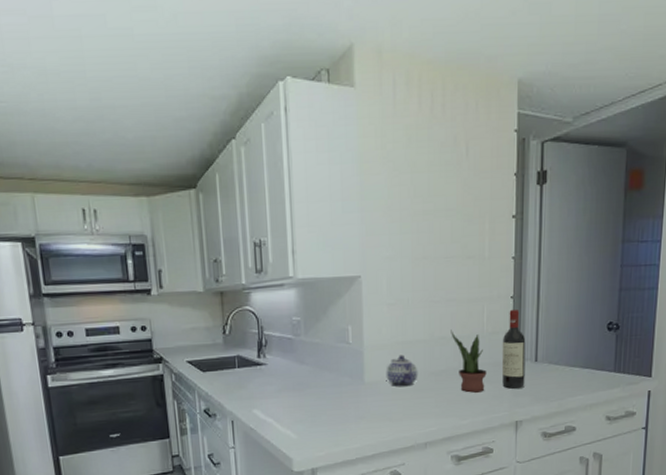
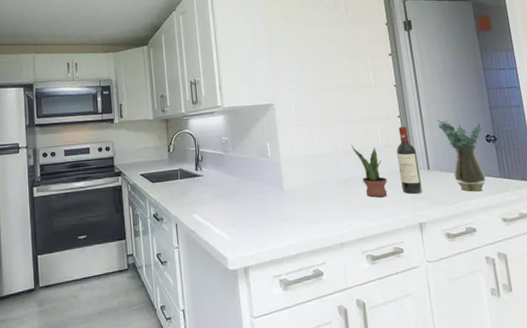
teapot: present [386,354,418,387] -> none [300,166,329,194]
vase: none [556,302,605,388] -> present [437,119,486,192]

